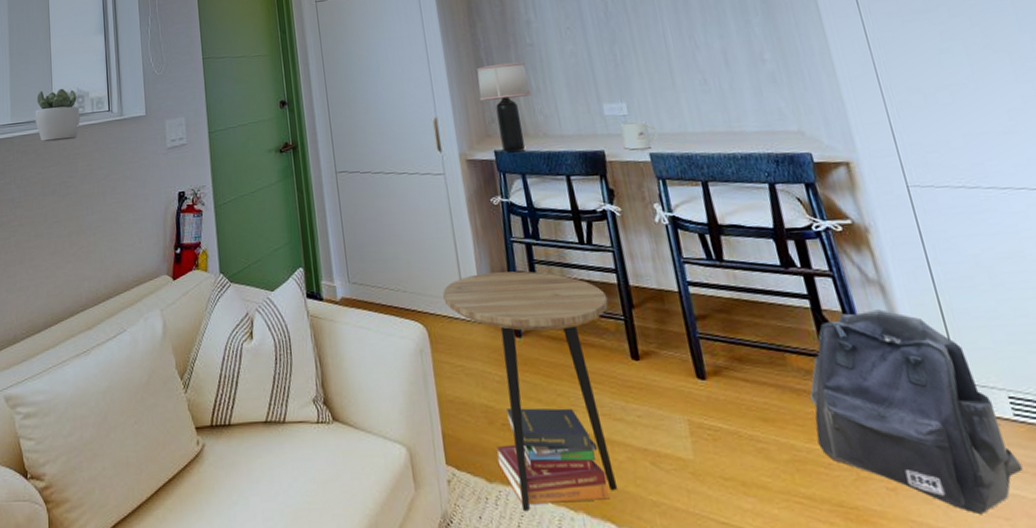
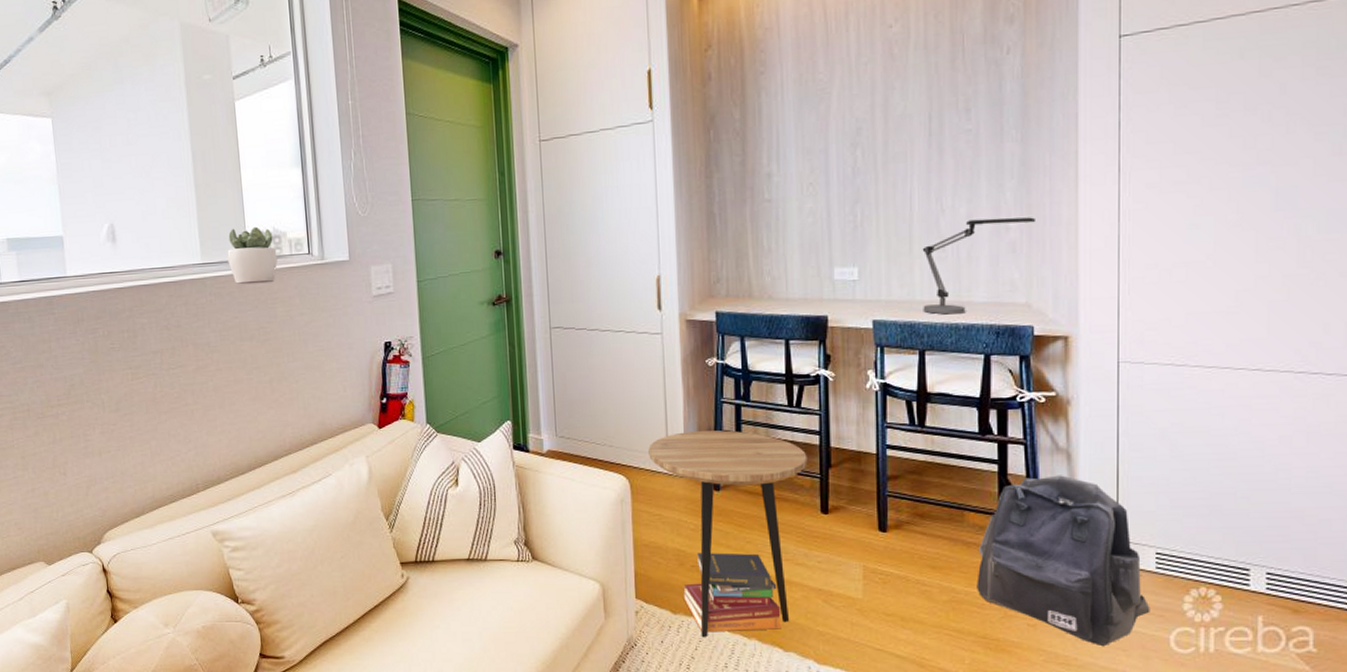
table lamp: present [477,62,532,152] -> none [706,219,762,313]
mug: present [620,121,658,150] -> none [847,286,885,317]
desk lamp: none [684,49,790,145] -> present [922,217,1037,315]

